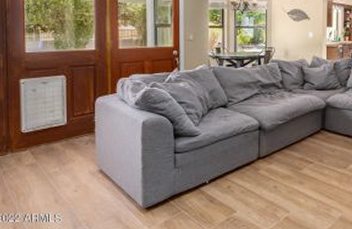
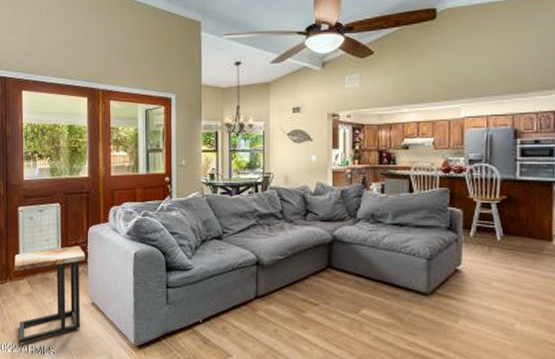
side table: none [16,116,93,214] -> present [15,245,86,345]

